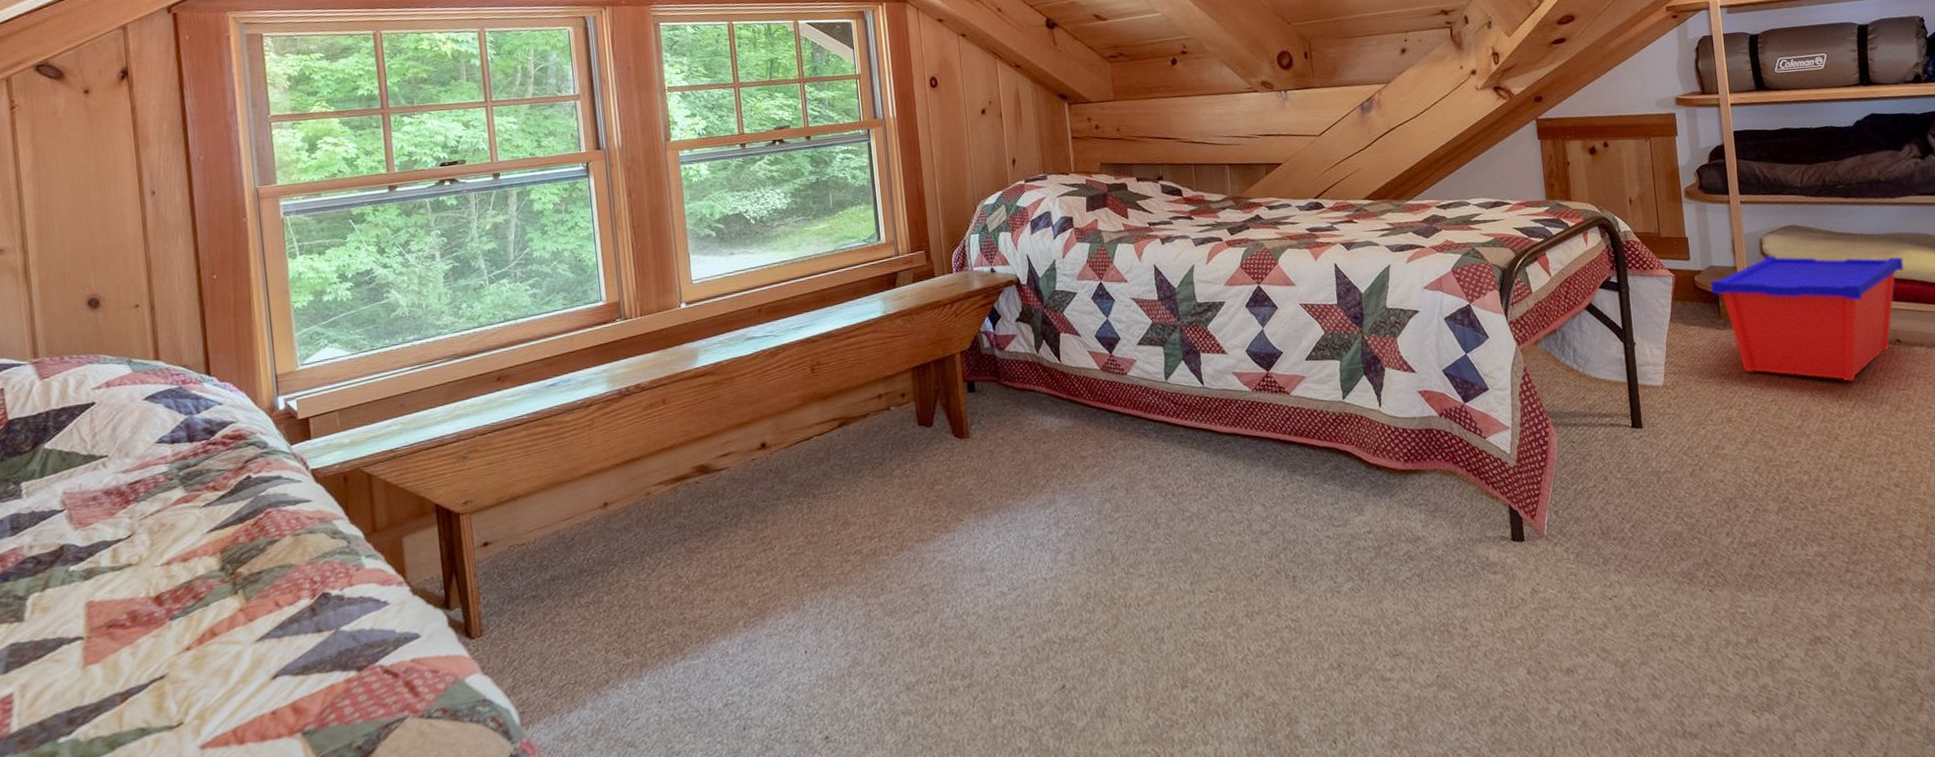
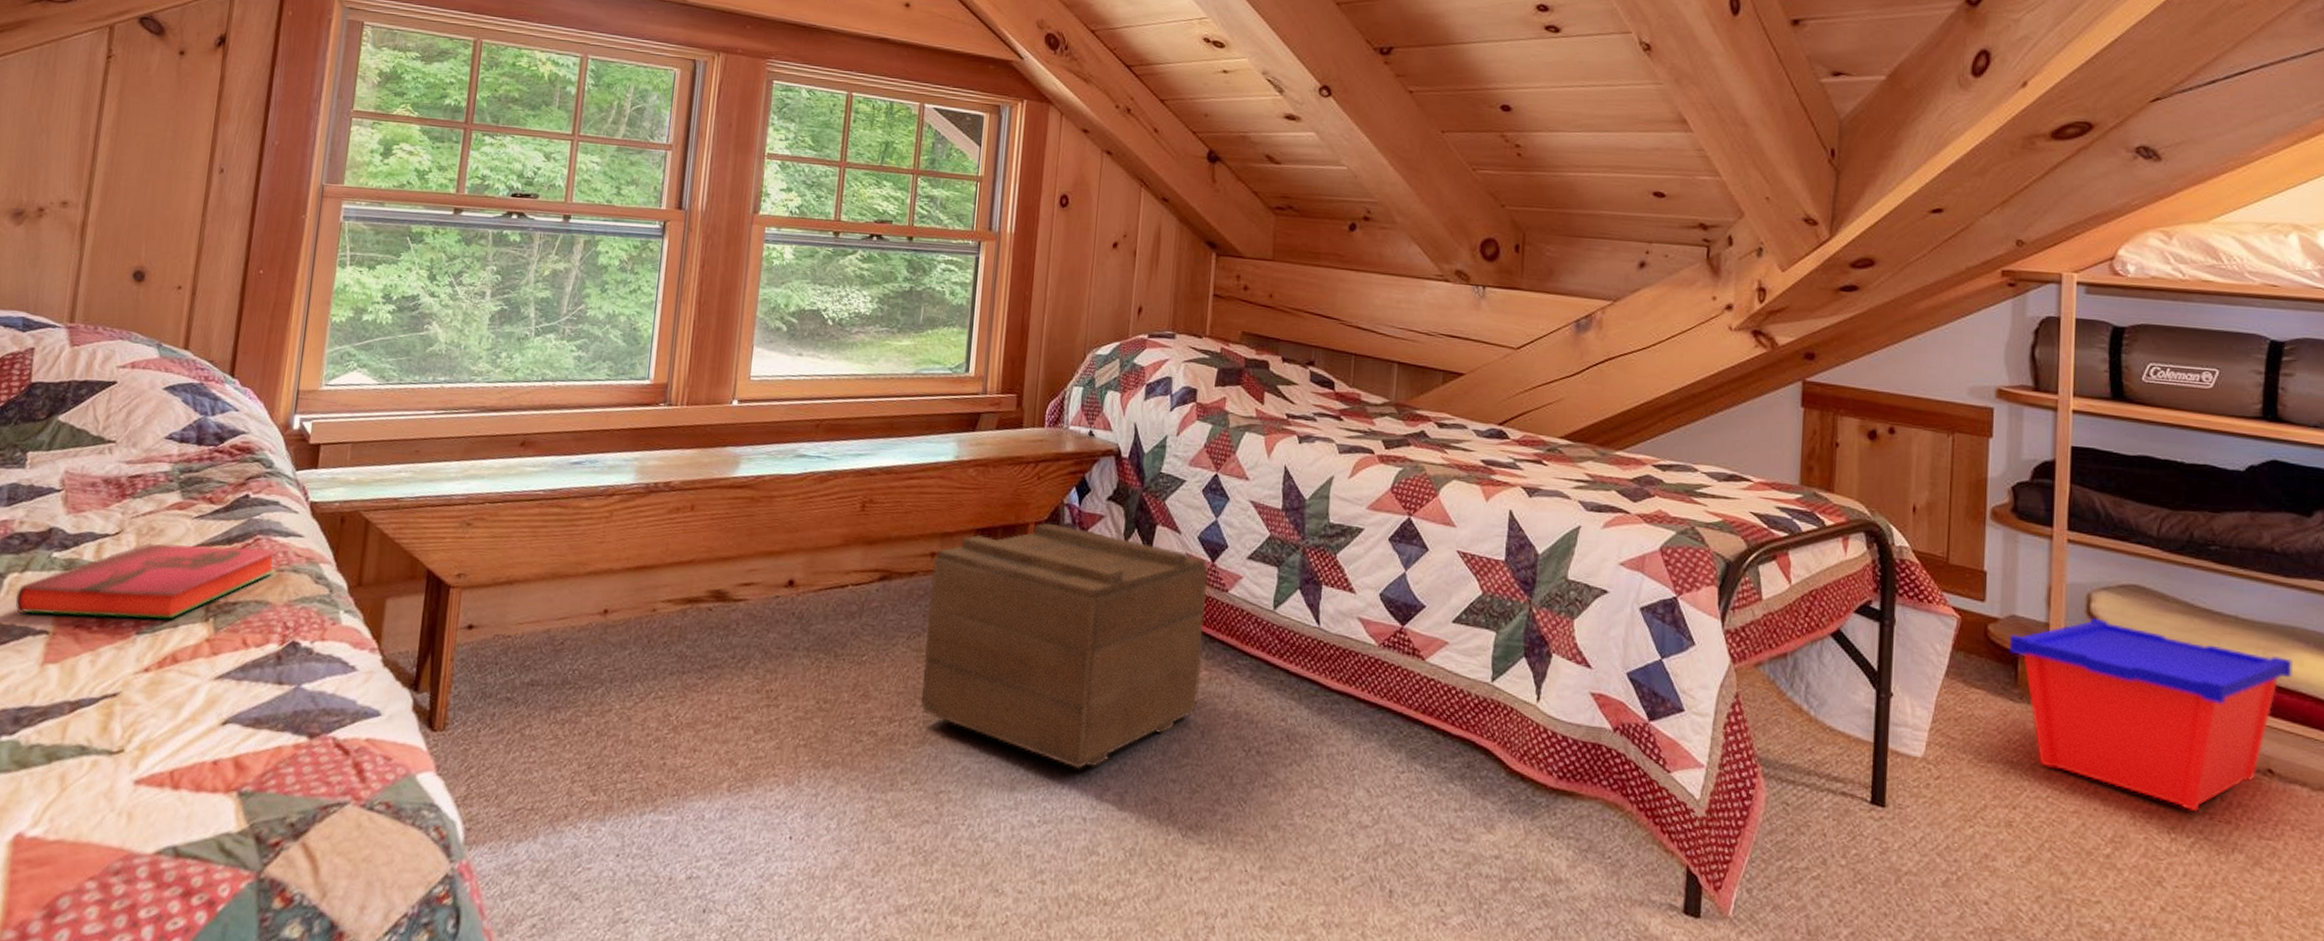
hardback book: none [41,517,293,628] -> present [15,542,279,619]
wooden crate: none [881,349,1119,542] -> present [921,523,1208,770]

